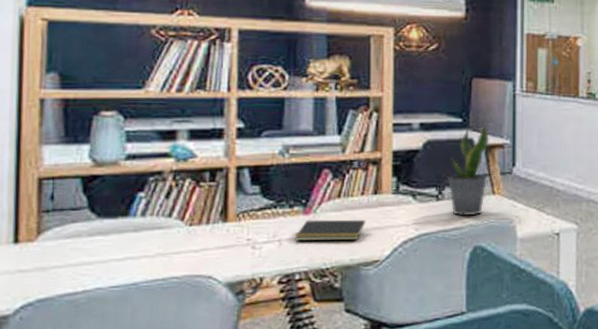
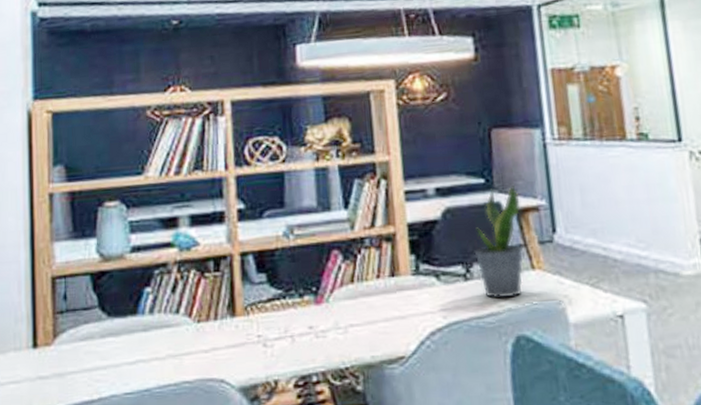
notepad: present [295,219,366,242] -> none [308,308,385,337]

